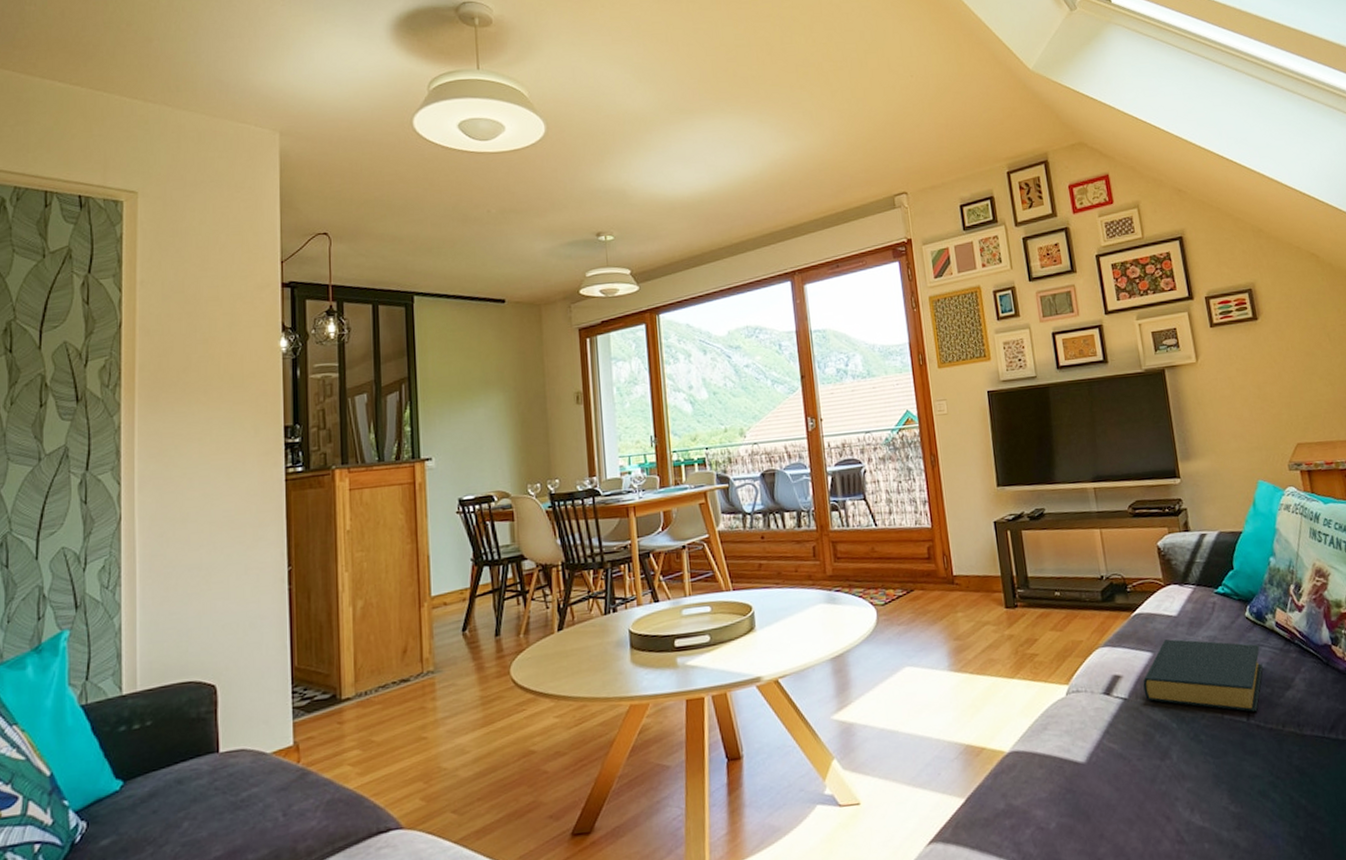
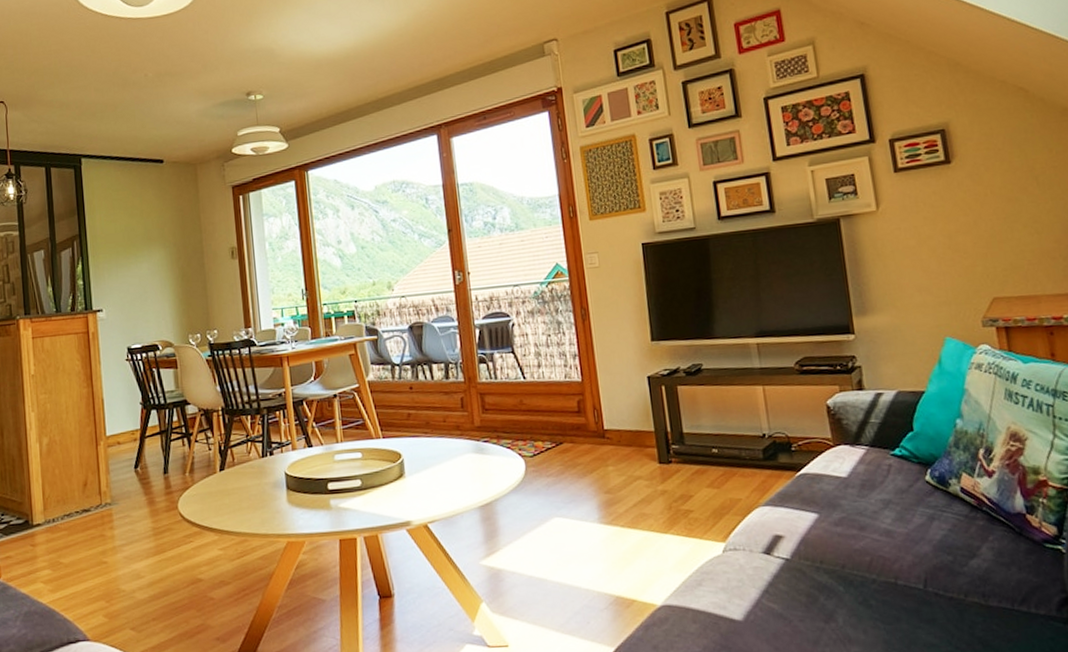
hardback book: present [1143,639,1263,712] -> none [807,501,944,579]

